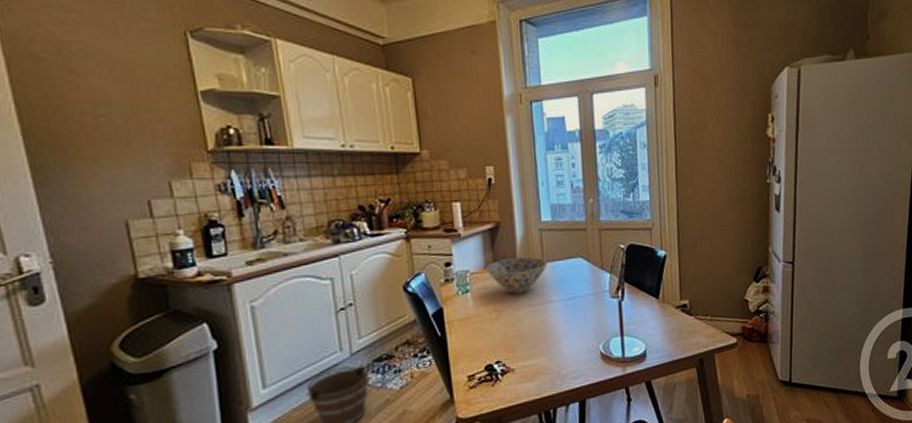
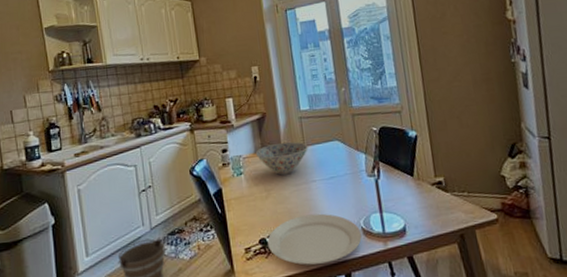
plate: none [495,337,601,393] -> present [267,213,362,265]

